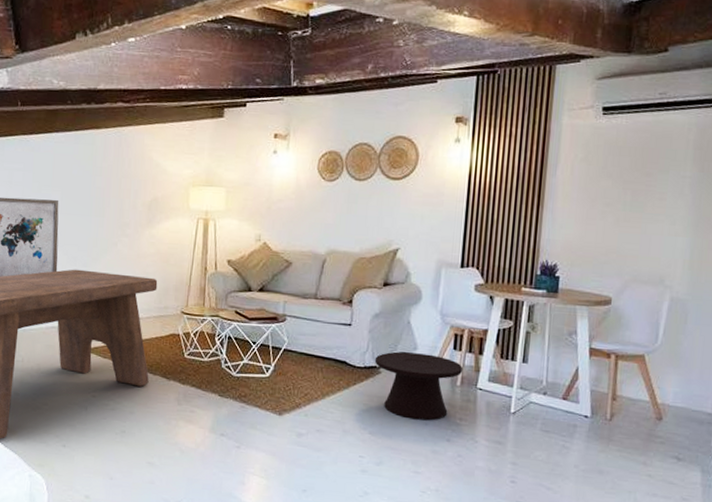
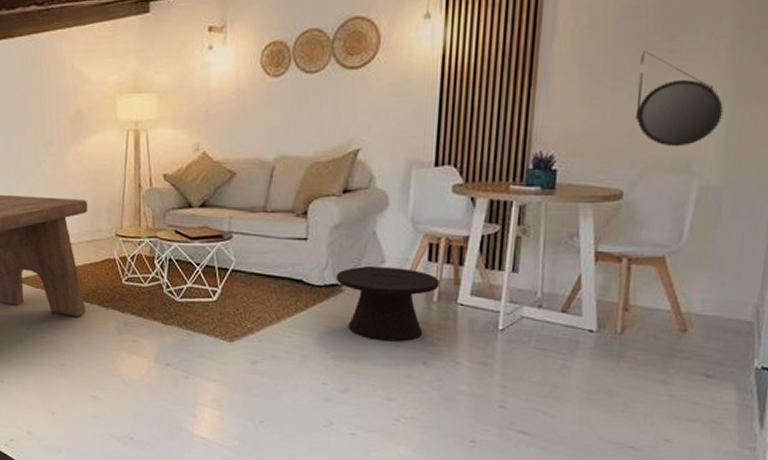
home mirror: none [620,183,688,264] -> present [635,51,724,147]

